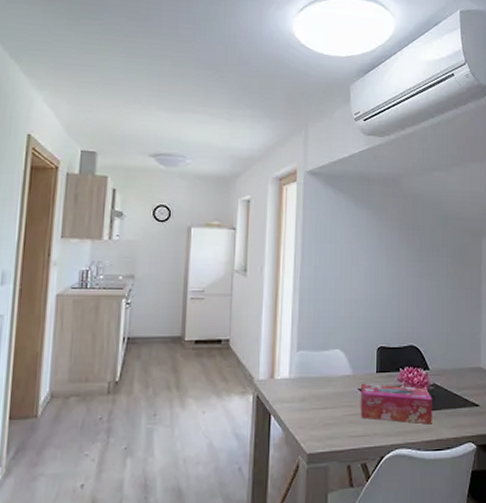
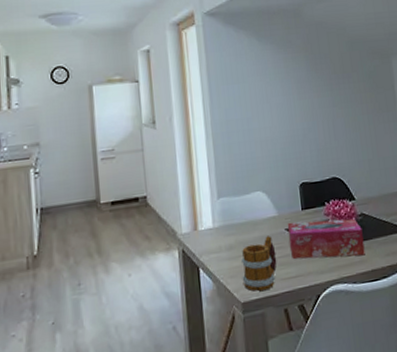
mug: none [311,393,347,446] -> present [241,236,277,292]

